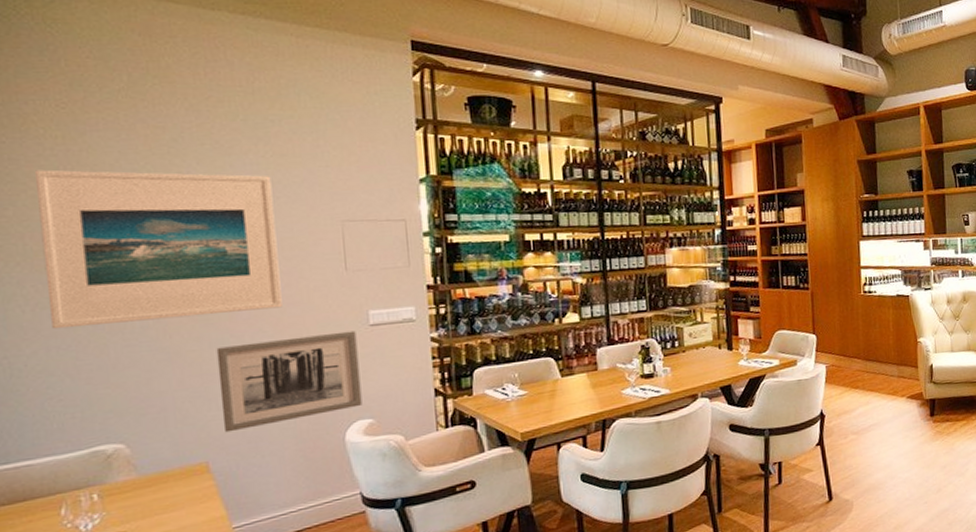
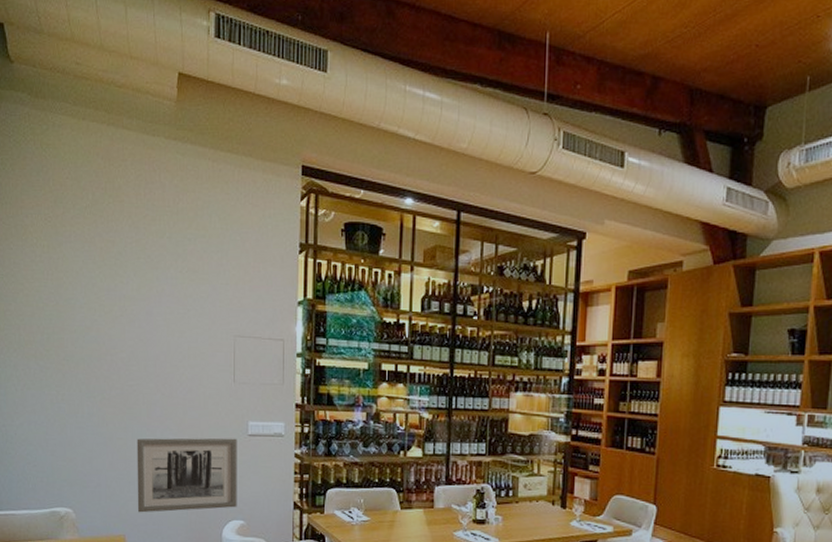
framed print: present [35,169,283,330] -> none [30,273,185,410]

